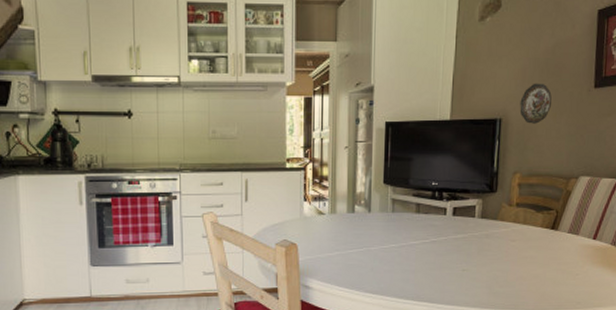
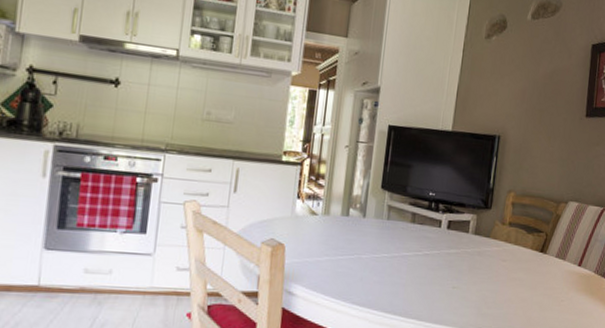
decorative plate: present [519,83,552,124] -> none [517,105,547,145]

